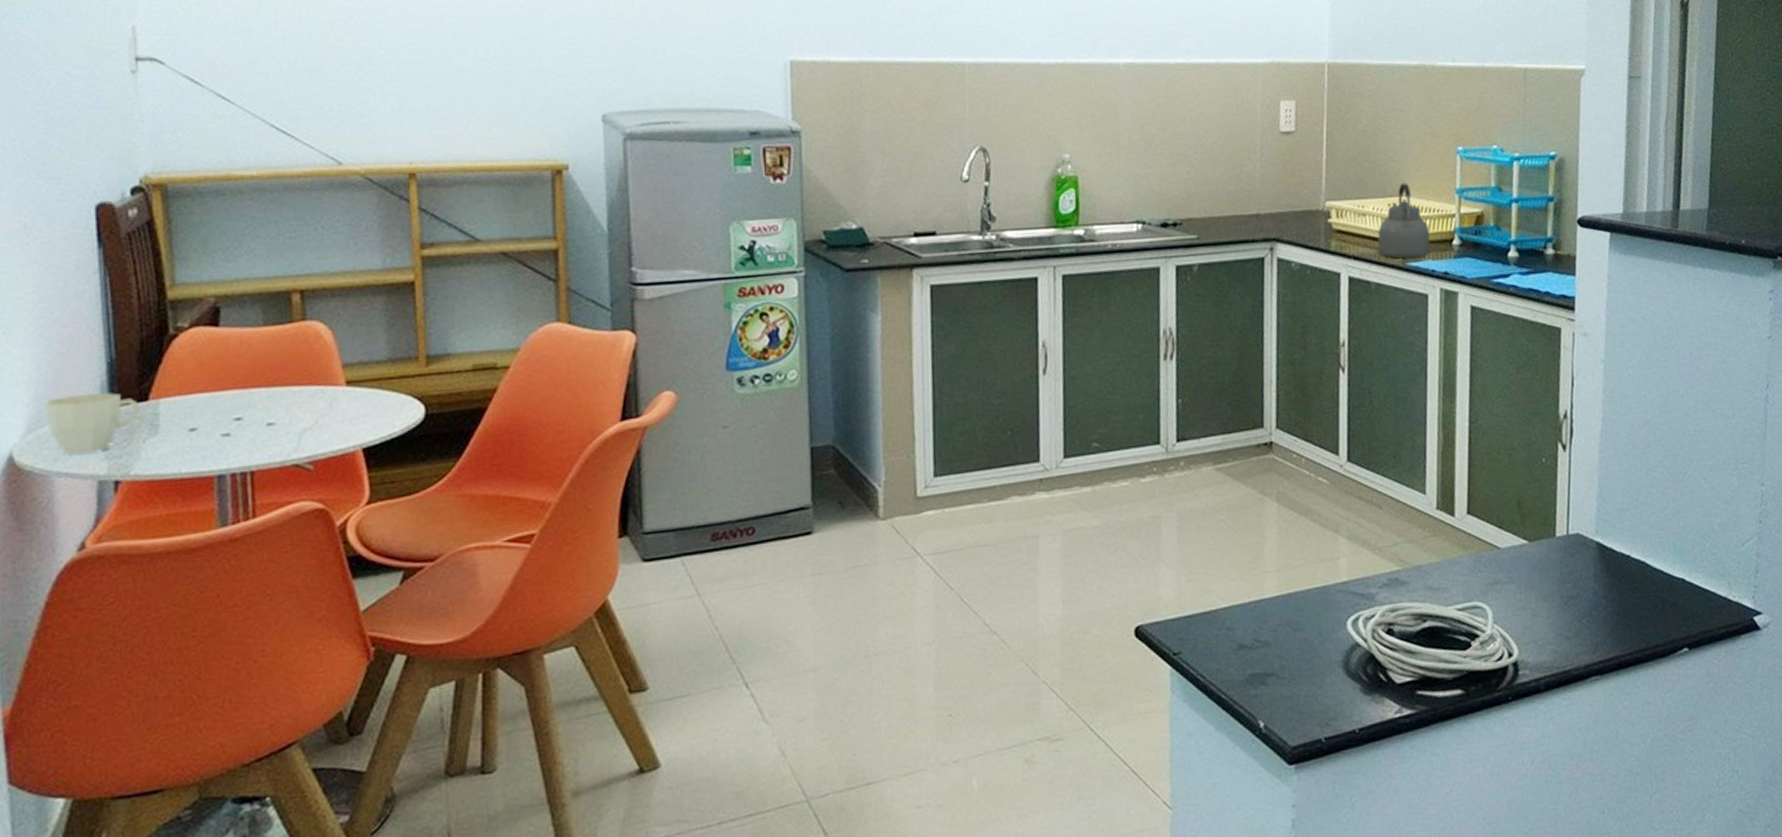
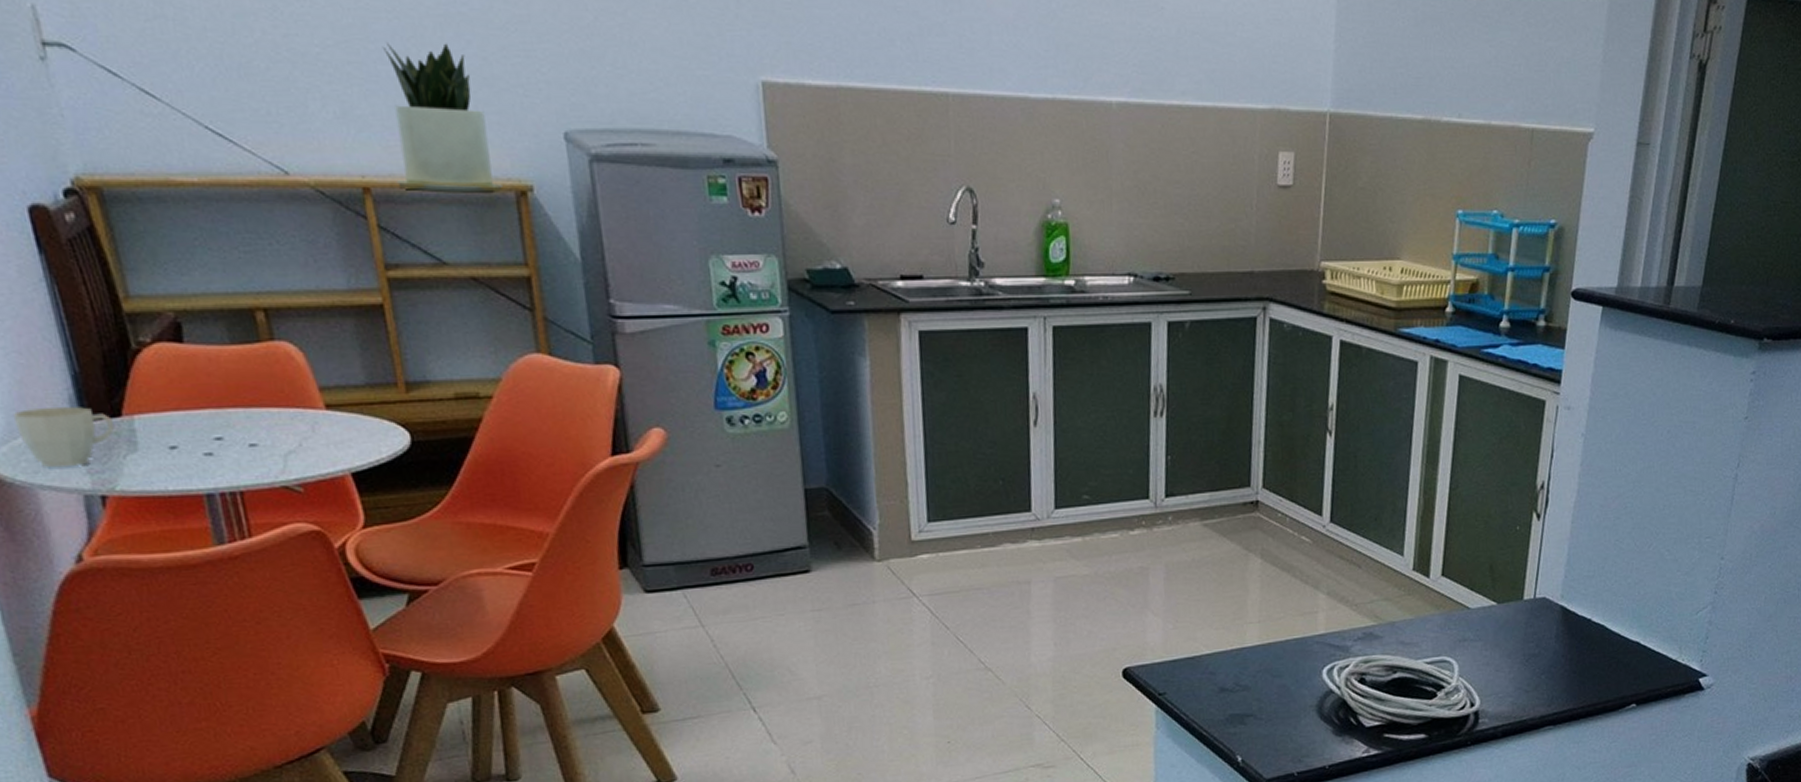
planter: none [440,41,541,176] -> present [382,43,504,195]
kettle: present [1377,183,1430,259] -> none [1370,245,1424,325]

